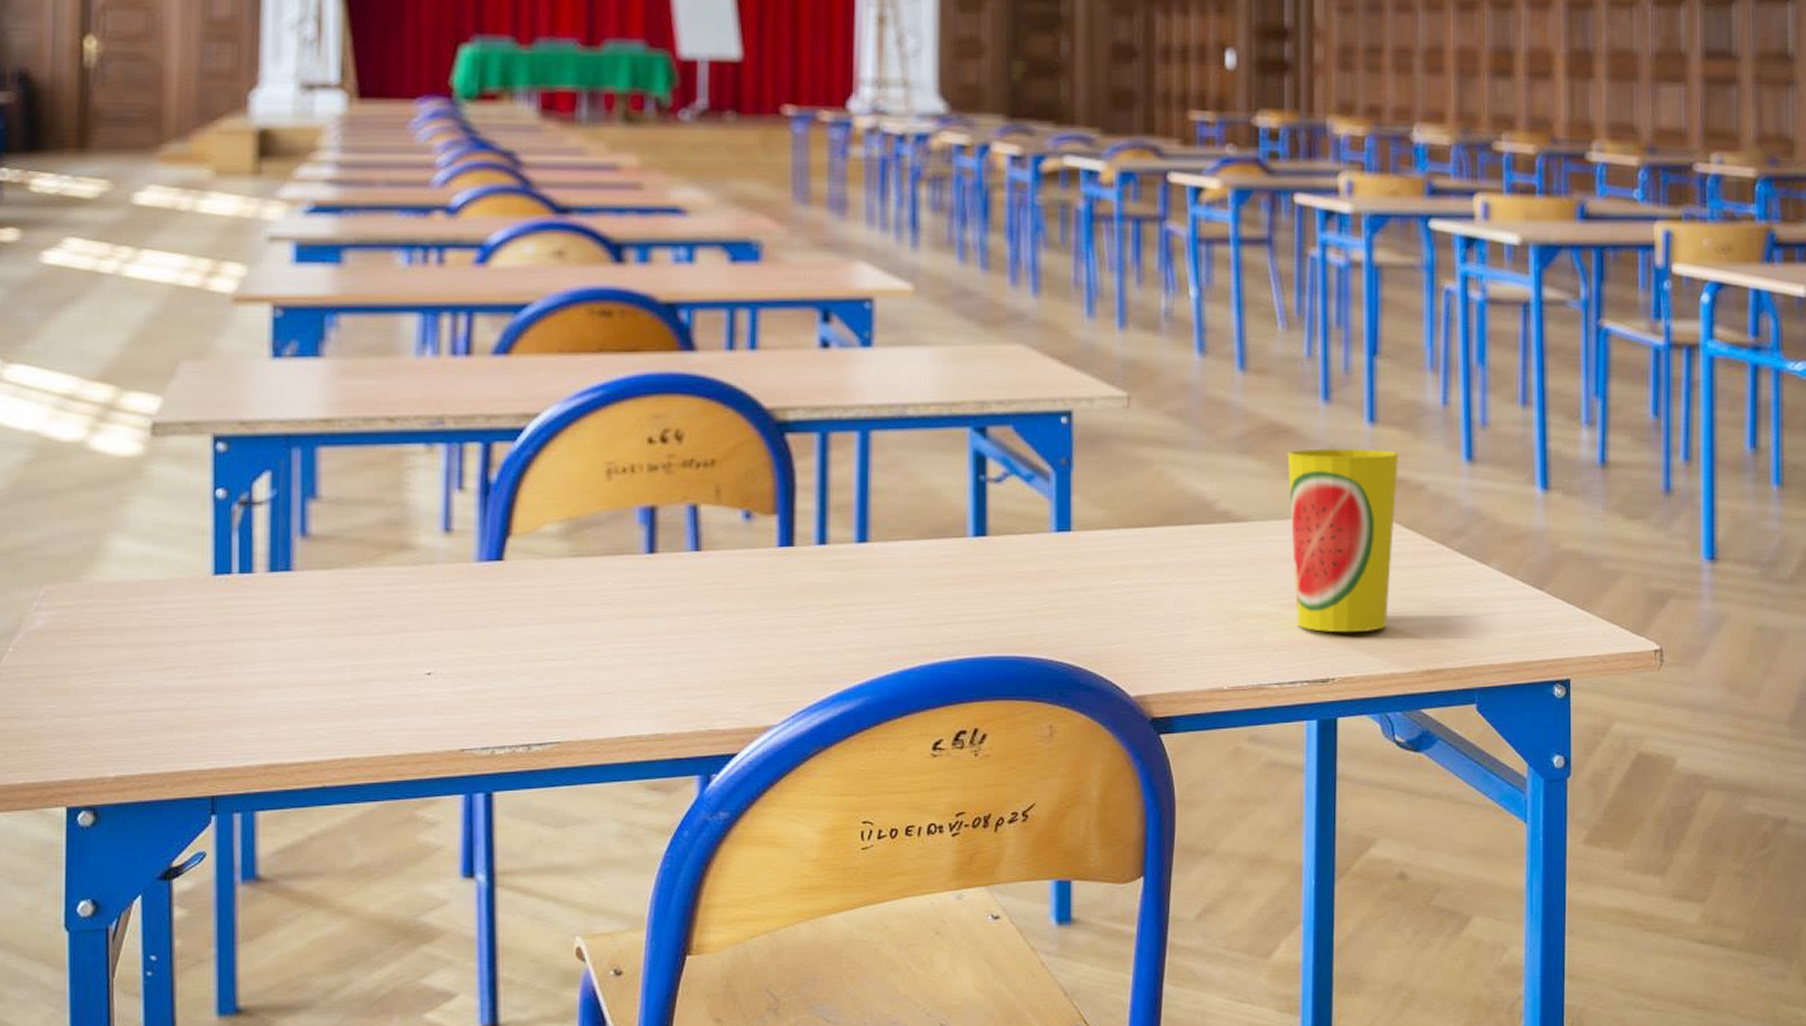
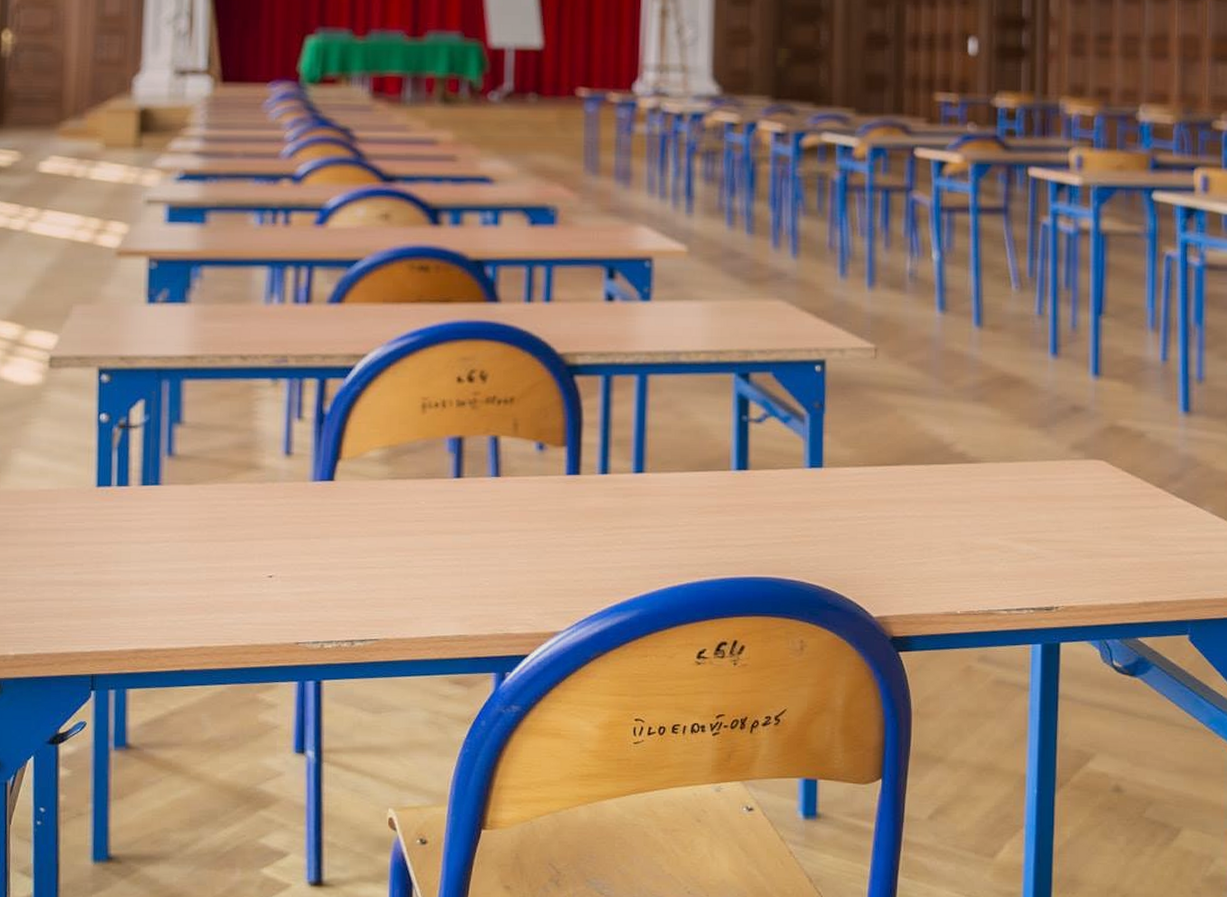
cup: present [1287,448,1400,633] -> none [1018,398,1121,566]

